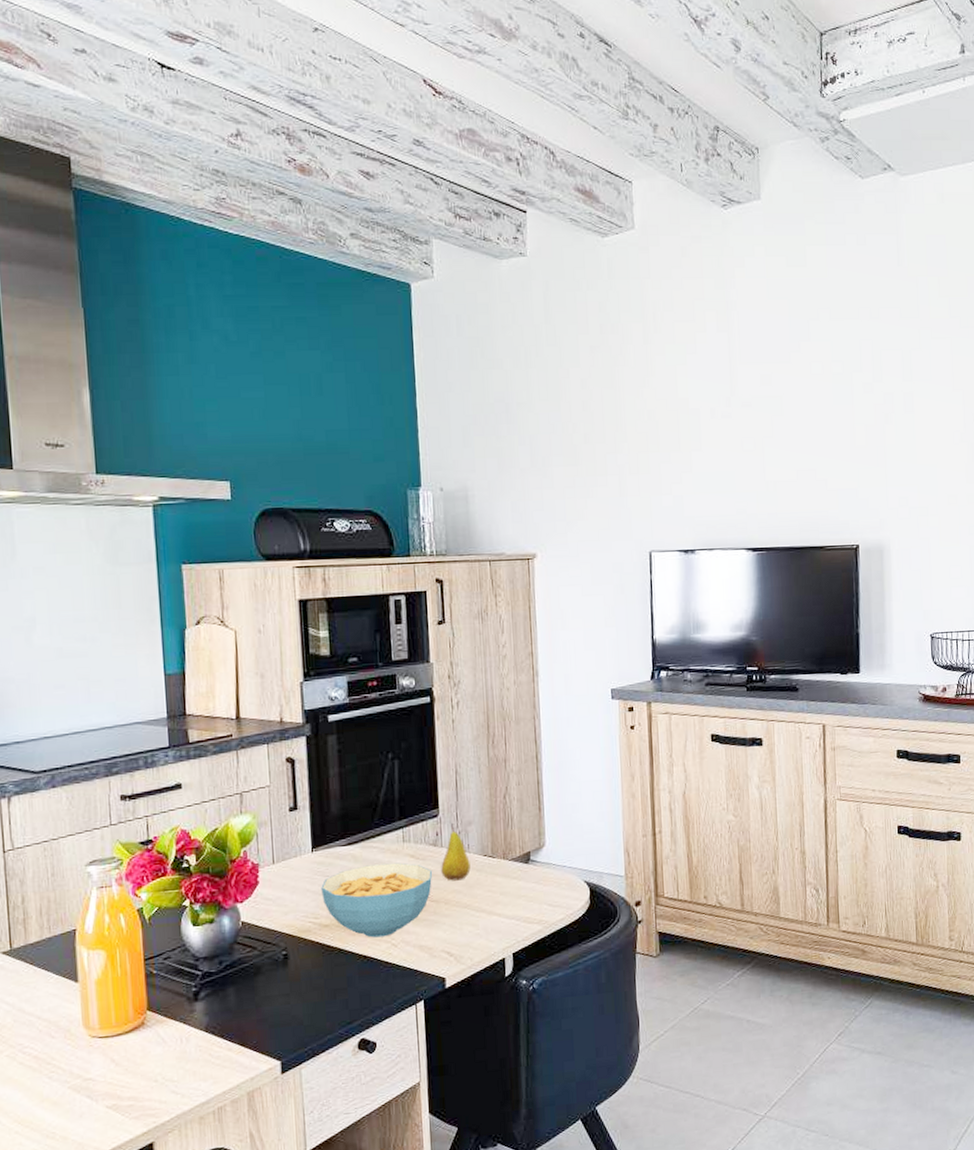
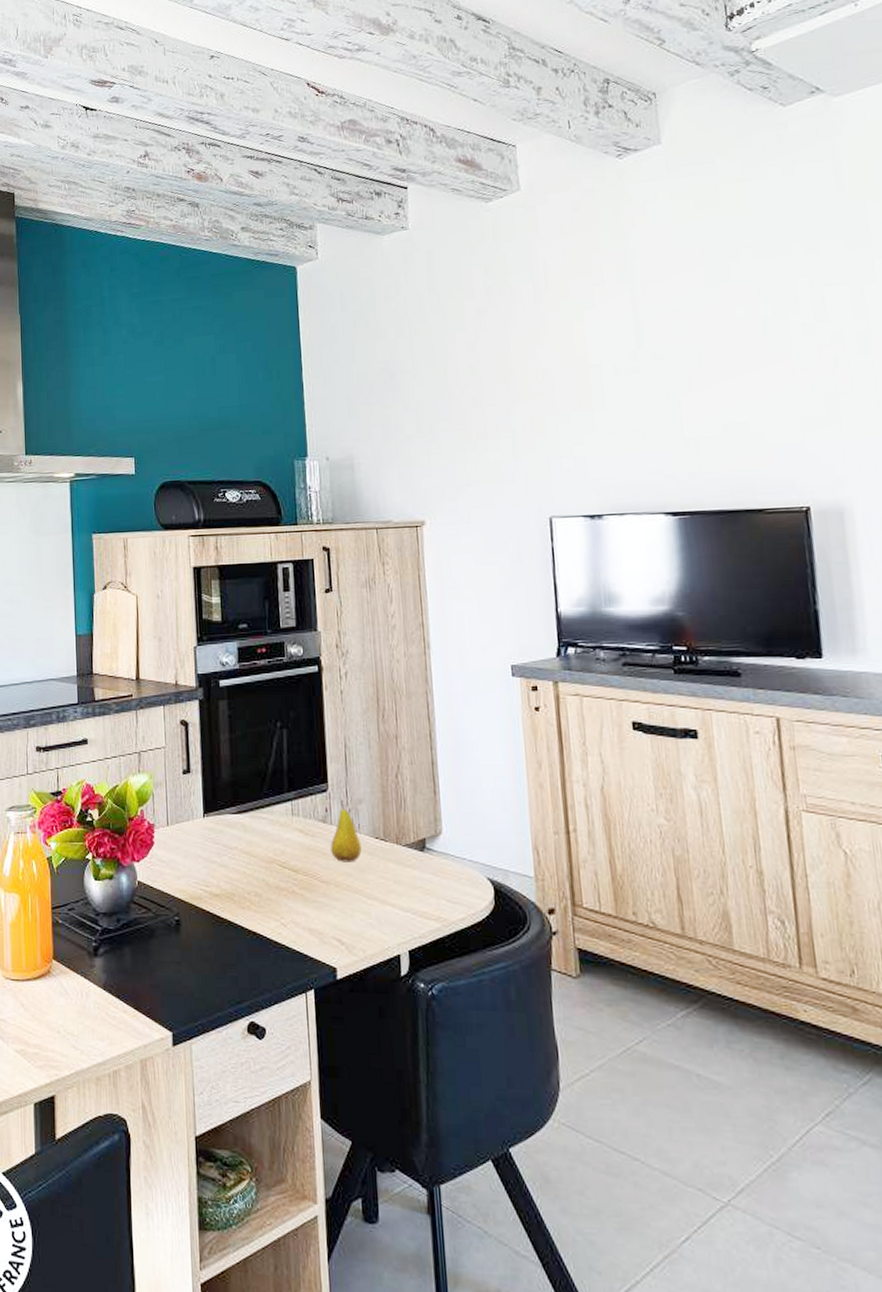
cereal bowl: present [321,862,433,938] -> none [212,836,322,914]

